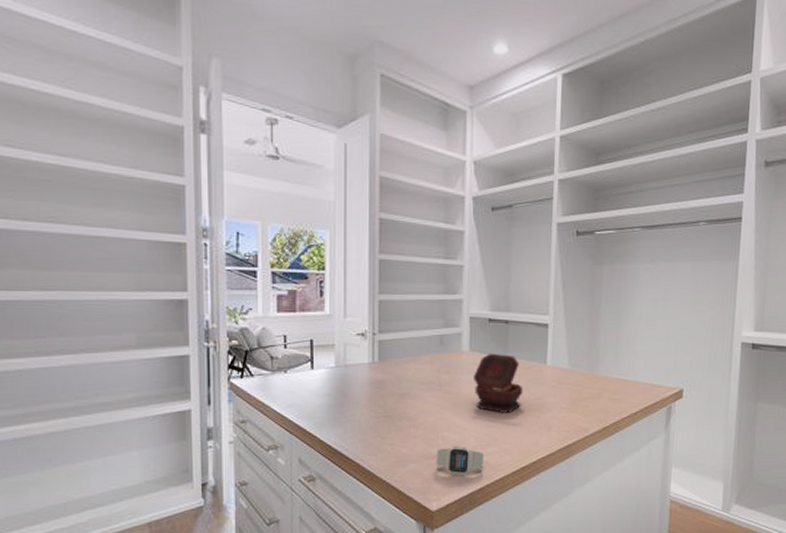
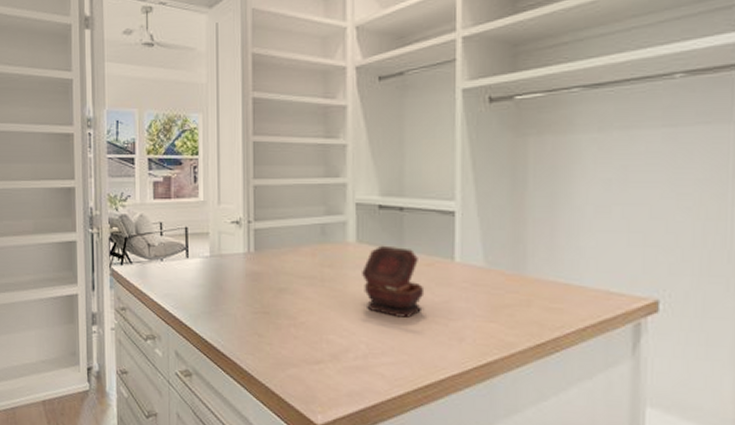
wristwatch: present [435,446,485,475] -> none [320,351,378,387]

